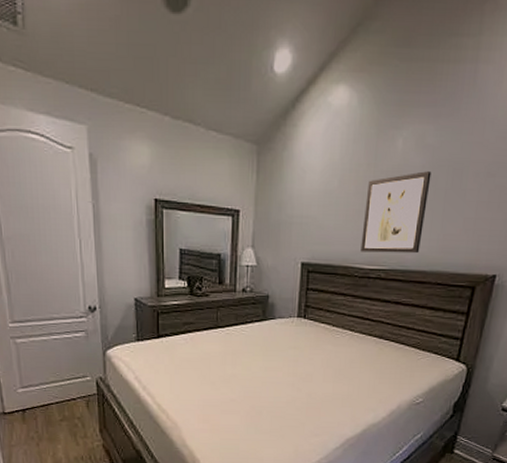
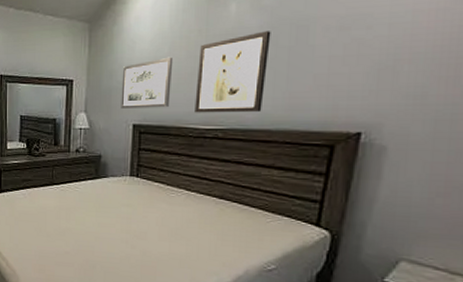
wall art: none [289,191,343,246] -> present [121,57,174,108]

